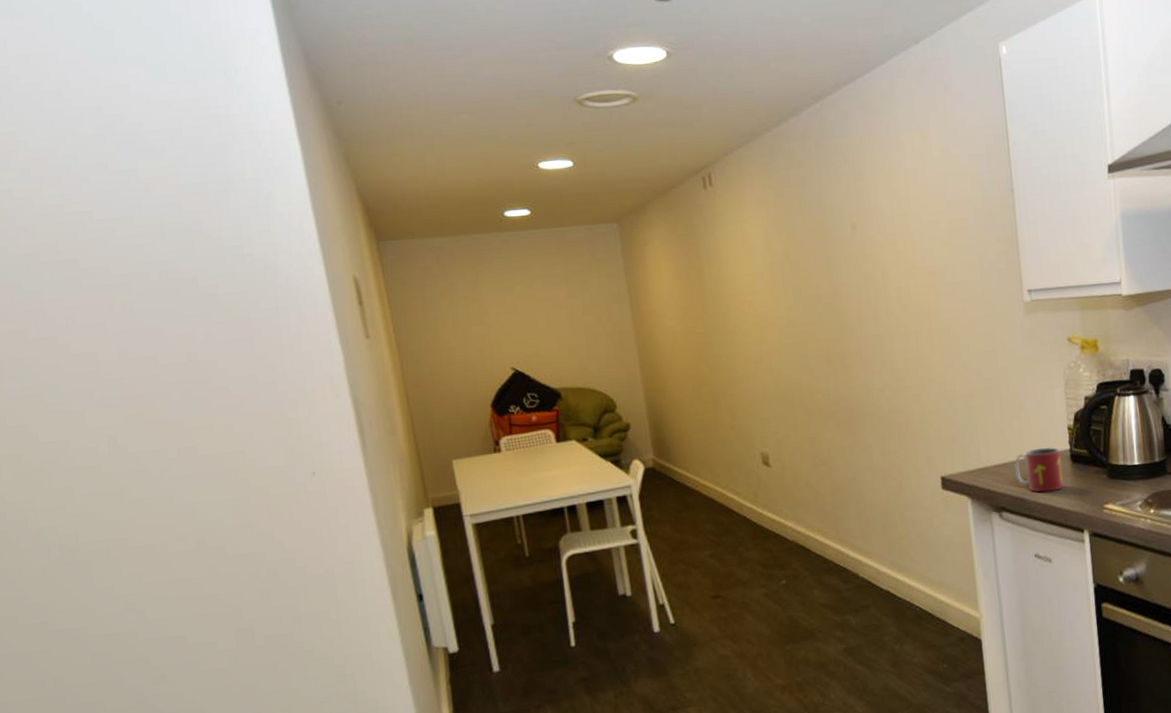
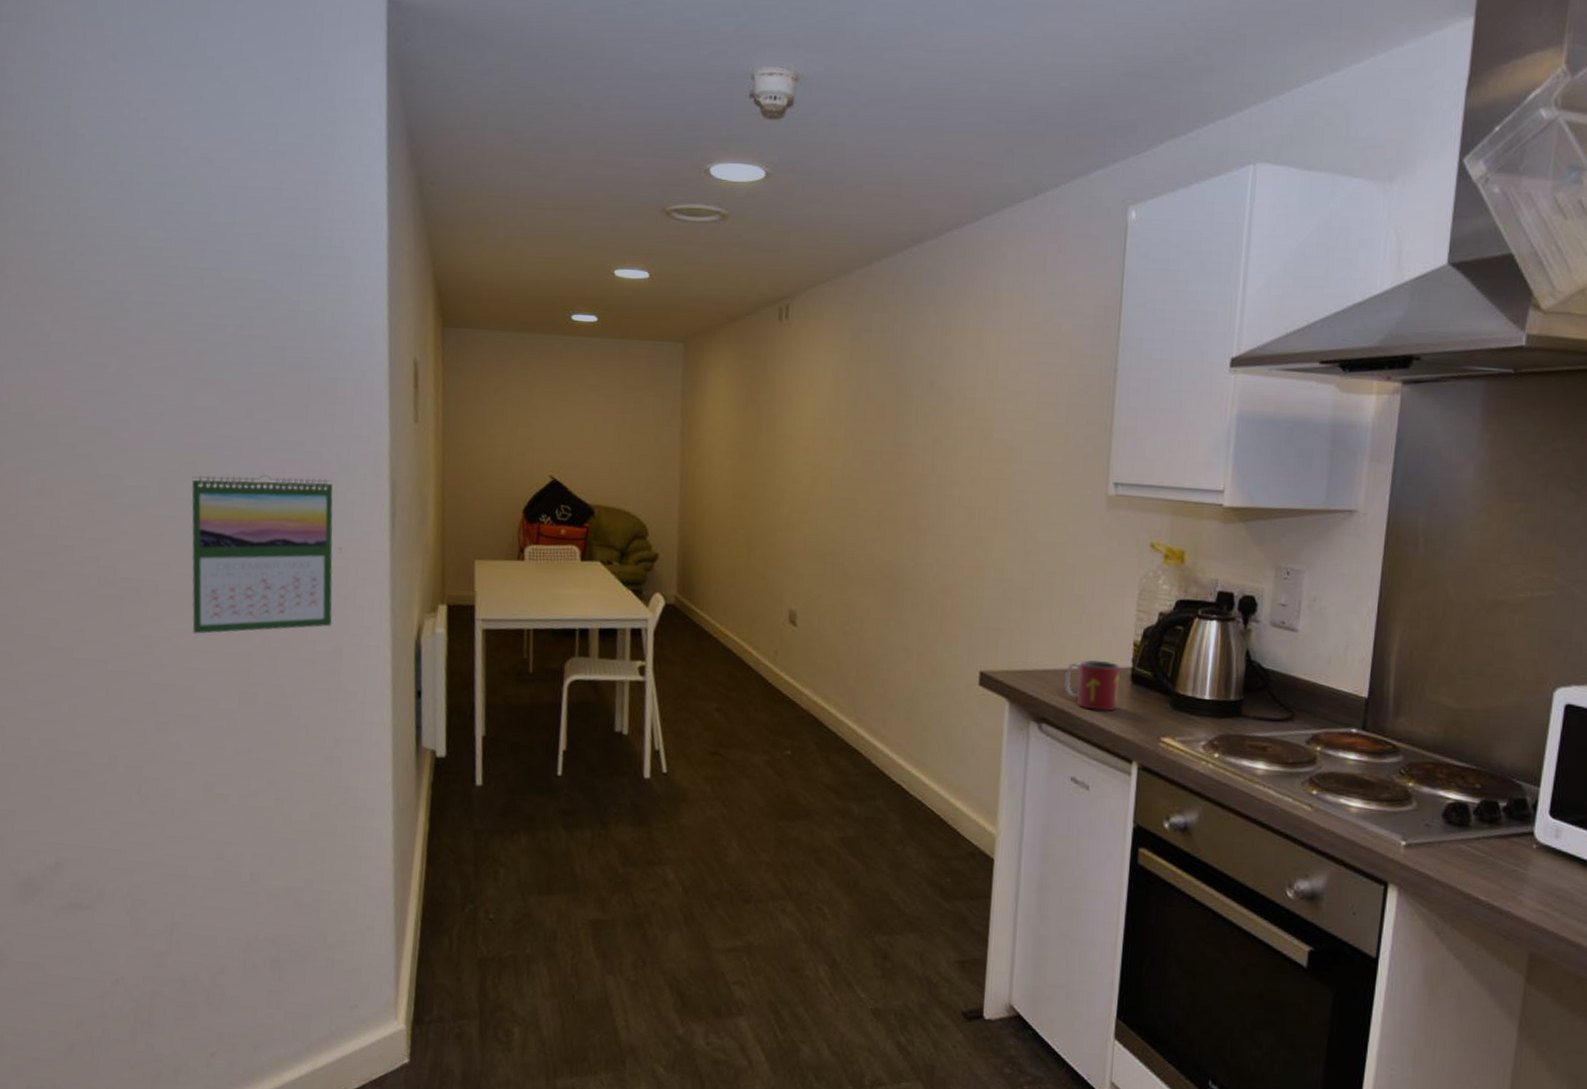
calendar: none [142,407,319,583] -> present [191,474,333,634]

